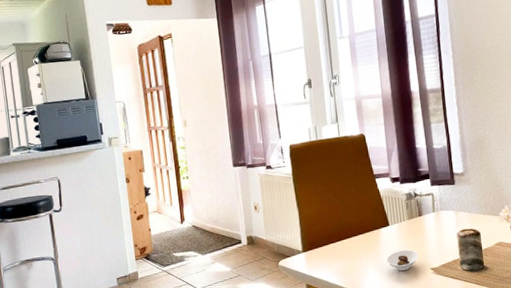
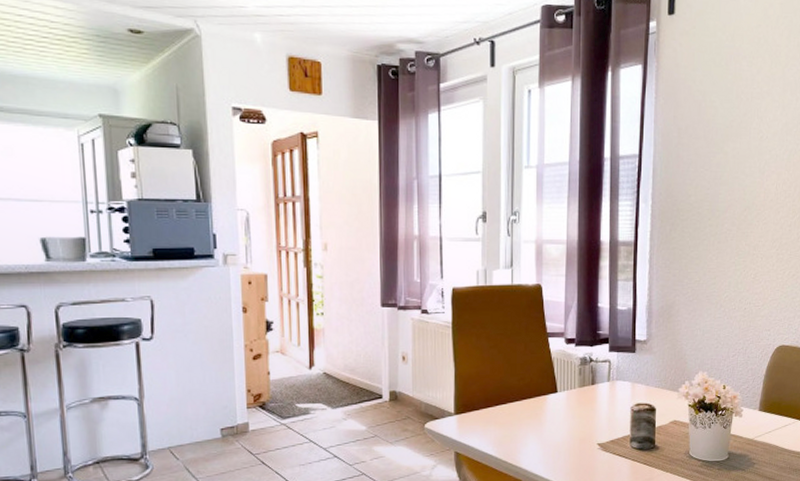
saucer: present [387,250,419,271] -> none [550,421,586,444]

